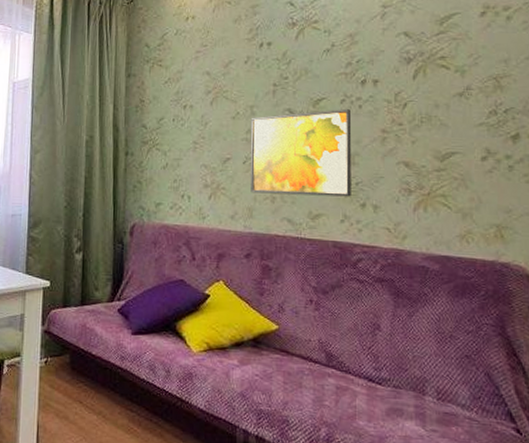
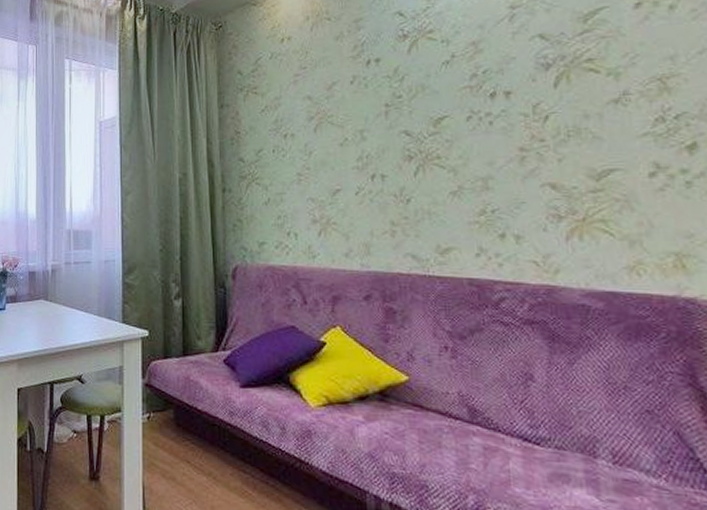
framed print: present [250,109,352,197] -> none [361,127,487,227]

